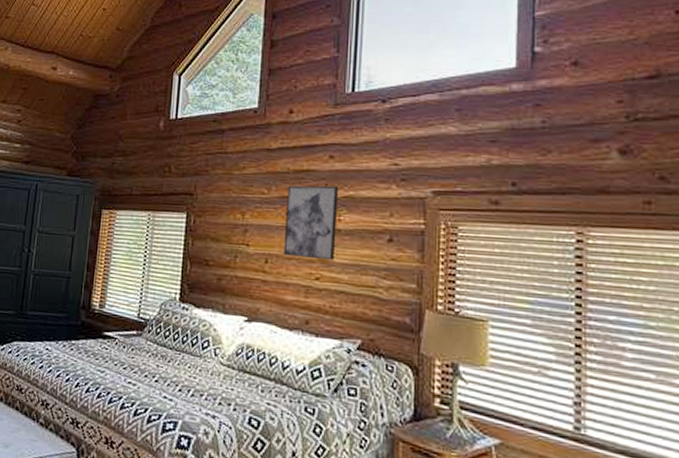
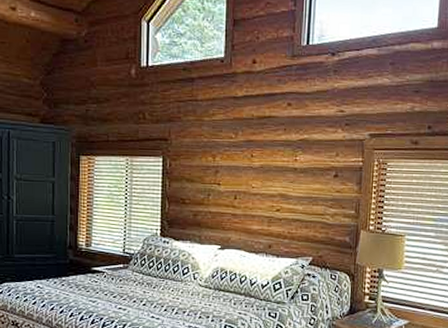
wall art: present [283,185,339,261] -> none [249,130,296,195]

